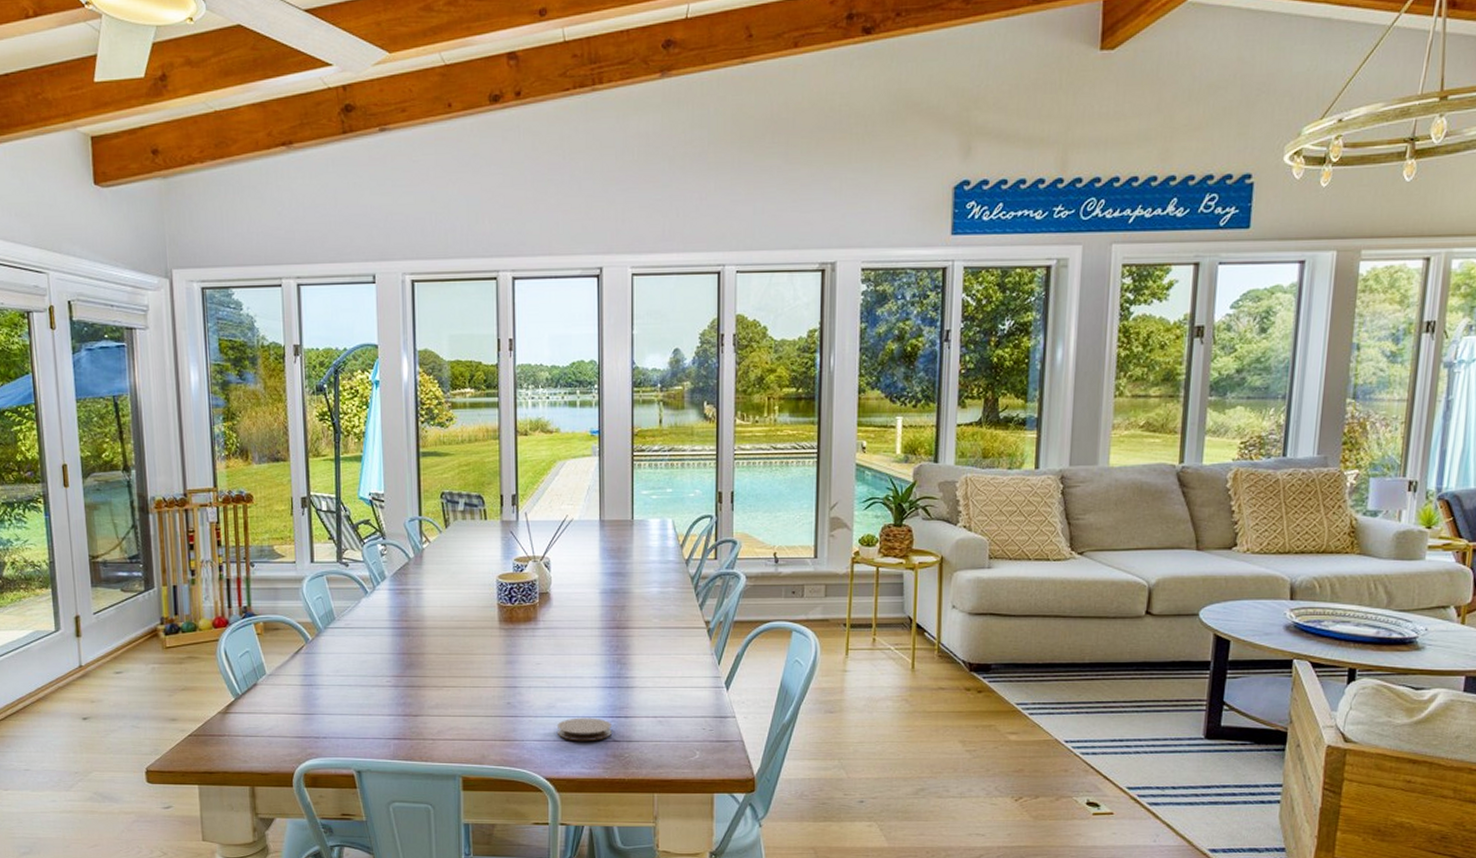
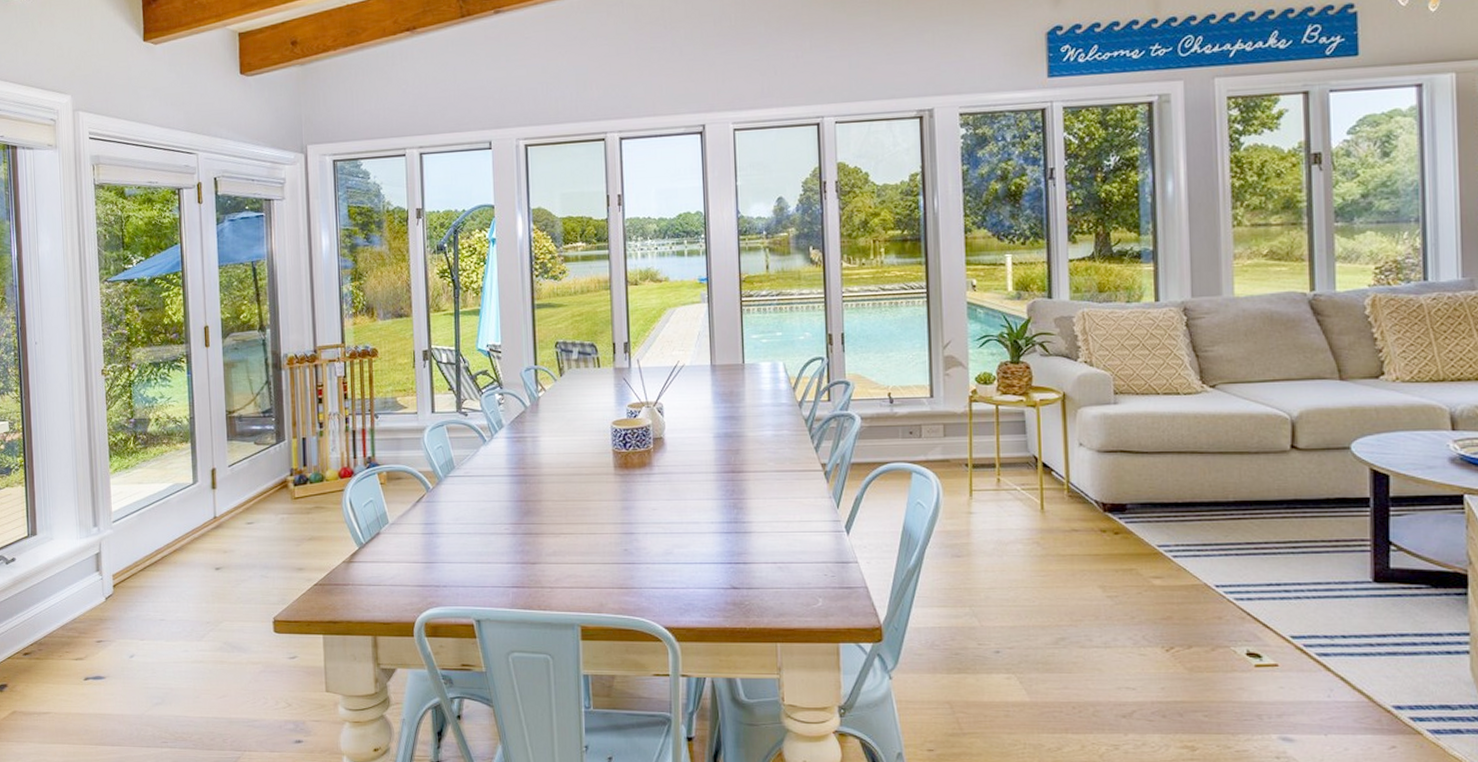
coaster: present [556,717,613,742] -> none [674,564,732,589]

